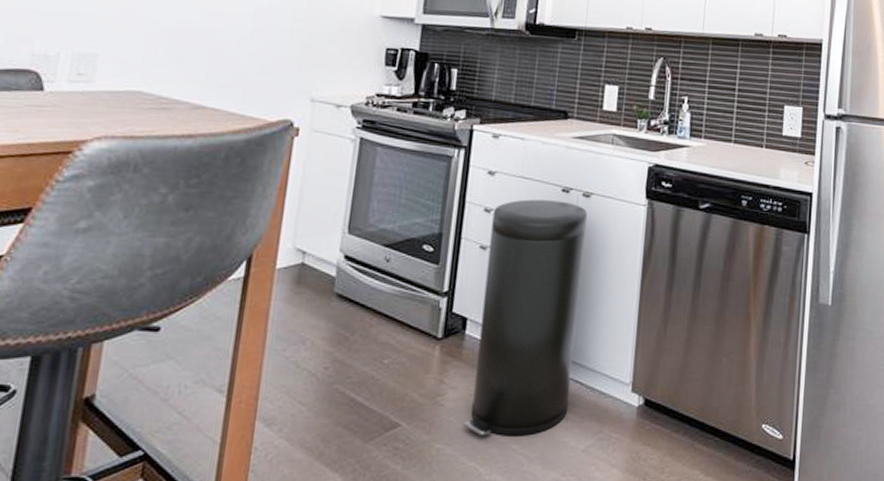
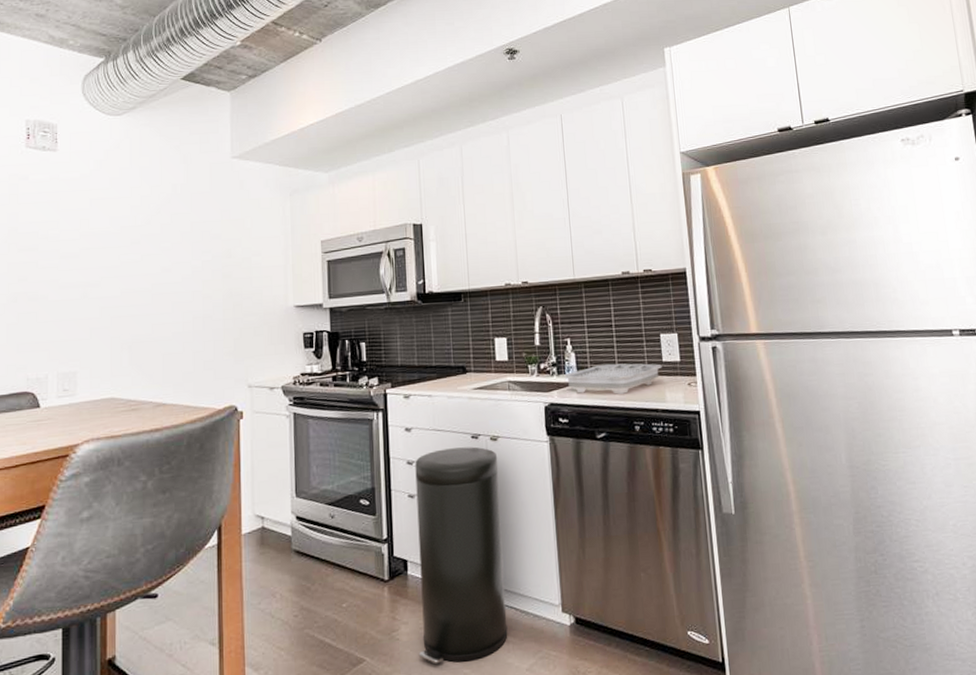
dish rack: none [673,129,781,164] -> present [563,363,662,394]

